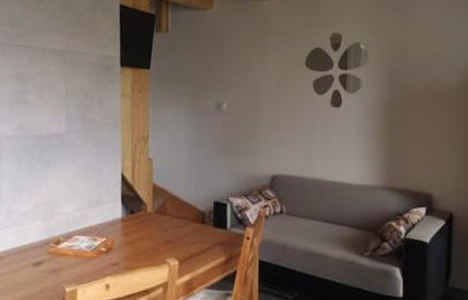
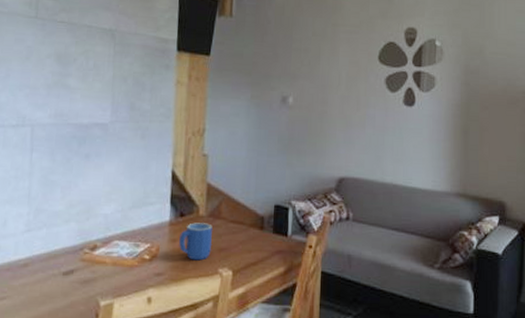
mug: none [131,219,160,252] -> present [179,222,213,261]

